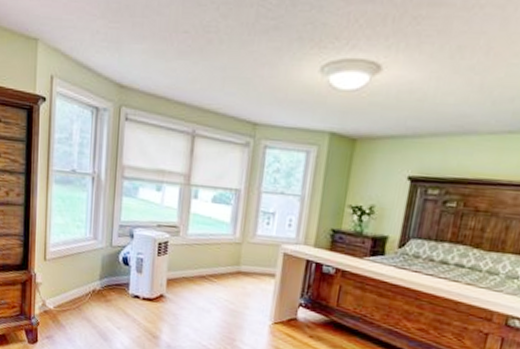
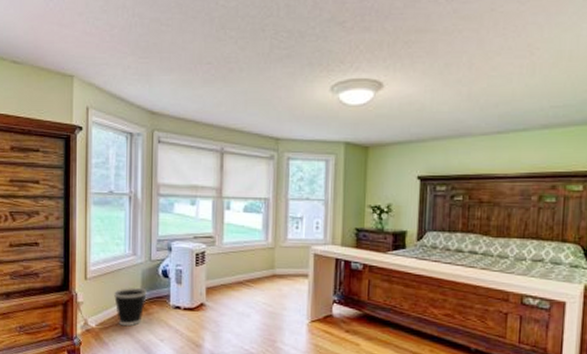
wastebasket: none [72,272,106,311] -> present [113,288,147,327]

